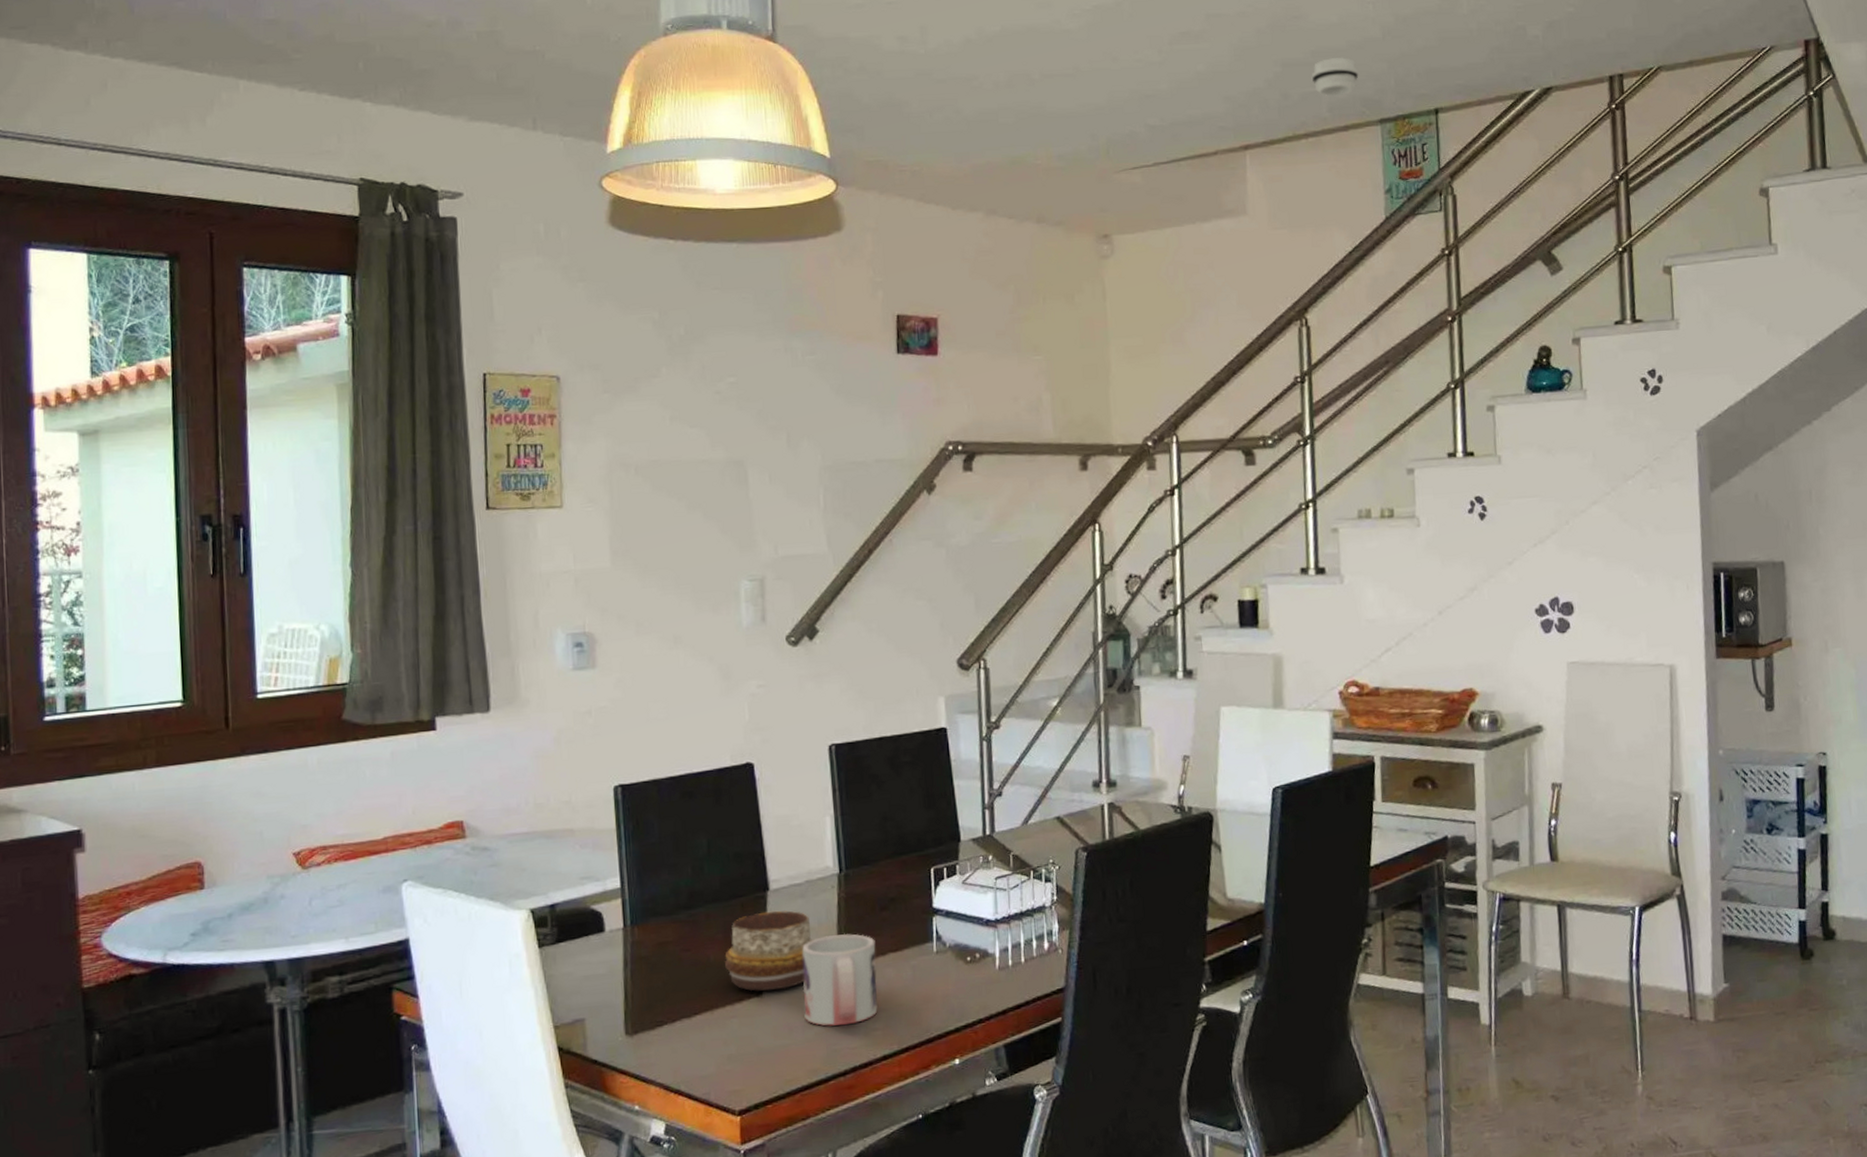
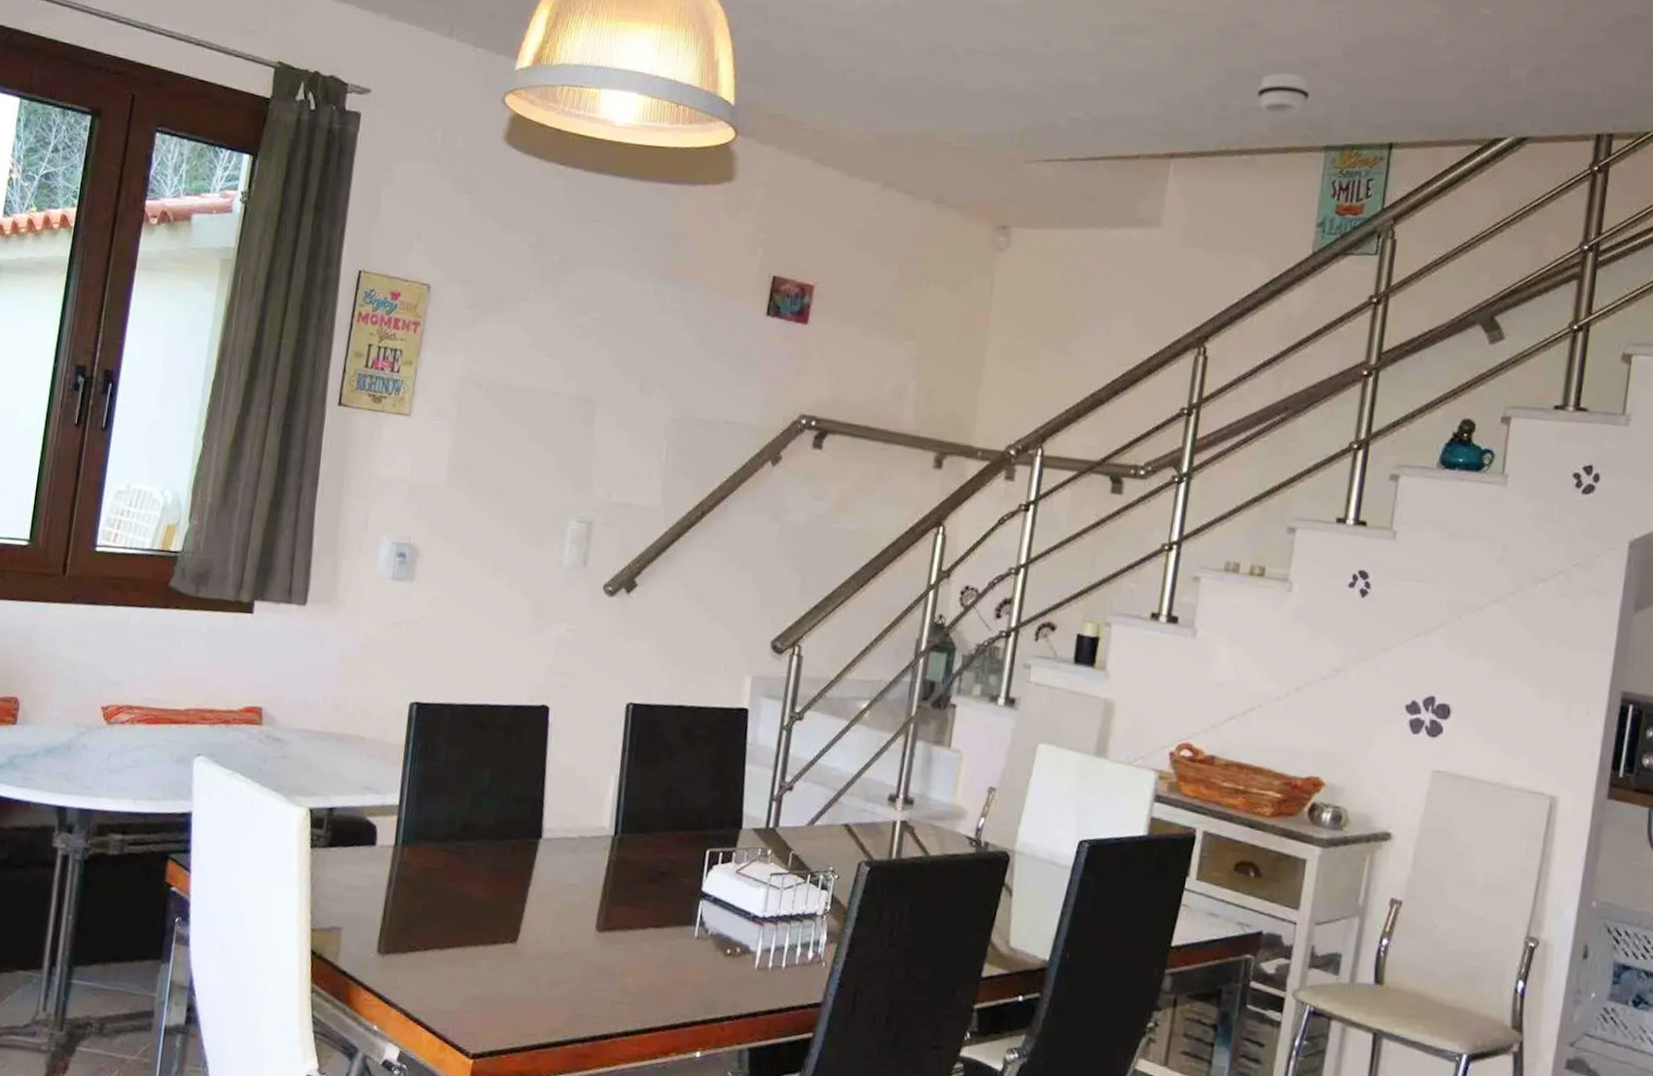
decorative bowl: present [725,910,812,991] -> none [485,858,577,942]
mug: present [802,933,878,1026] -> none [554,896,638,992]

